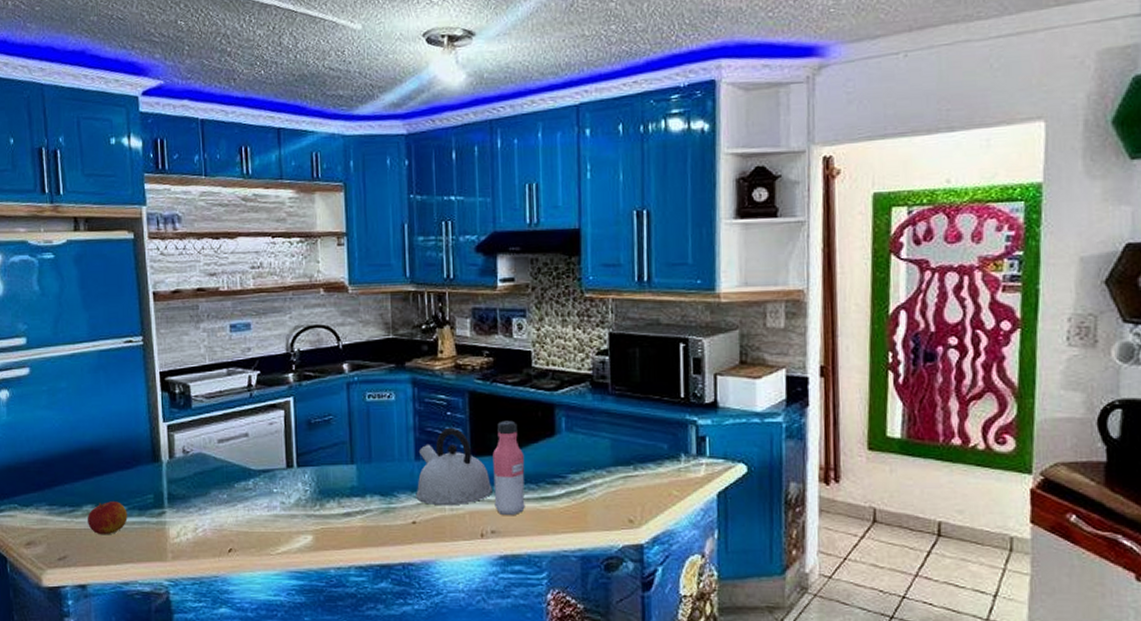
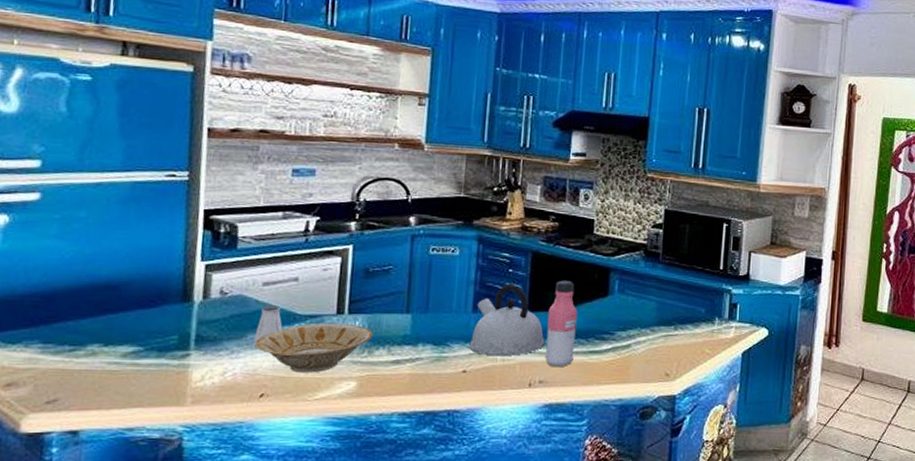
apple: present [88,501,128,535] -> none [91,341,143,377]
saltshaker: none [216,462,241,499] -> present [253,305,283,343]
bowl: none [217,477,322,527] -> present [254,322,373,373]

